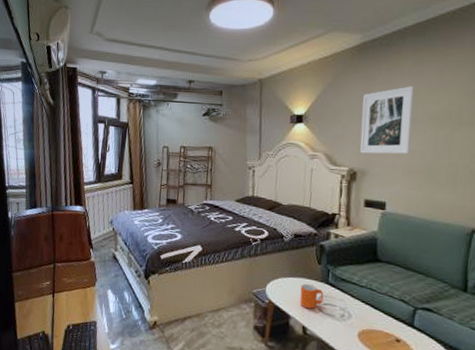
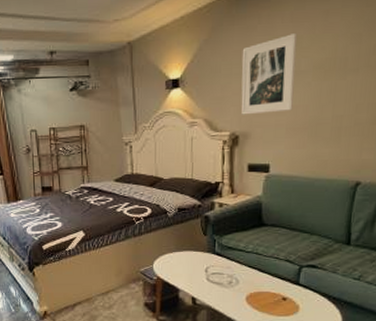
mug: present [299,283,324,309] -> none [187,256,211,280]

